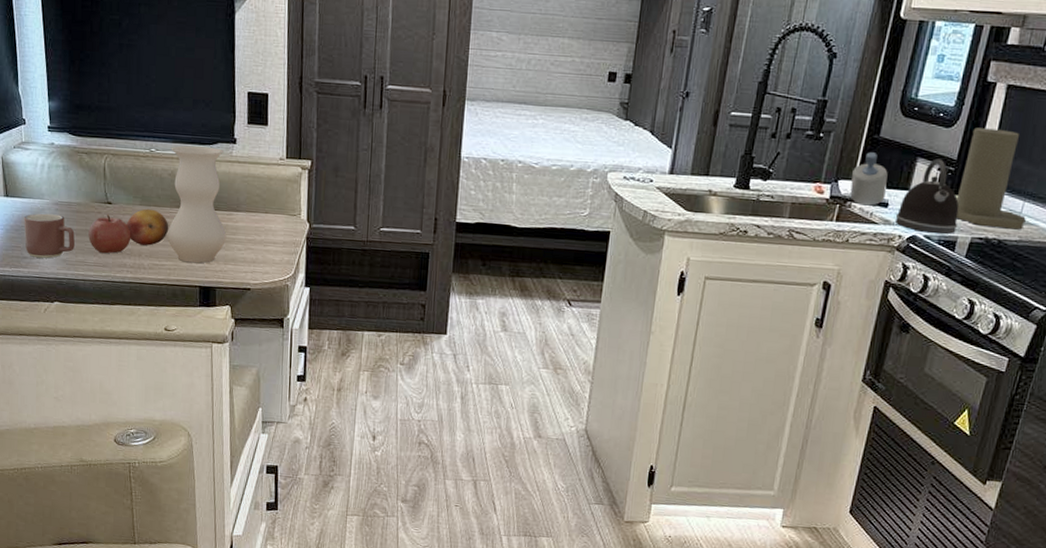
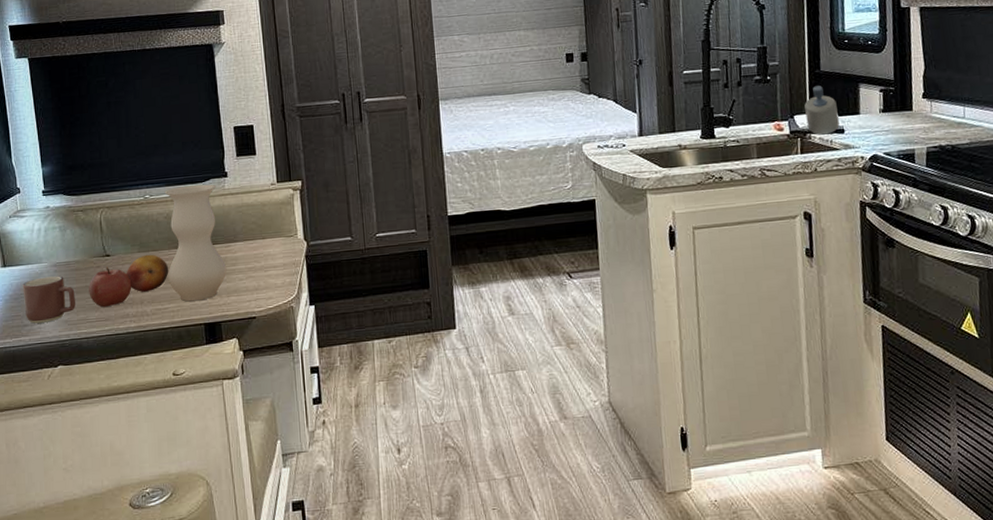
kettle: present [895,158,959,234] -> none [853,81,912,150]
paper towel: present [956,128,1026,230] -> none [901,46,971,135]

